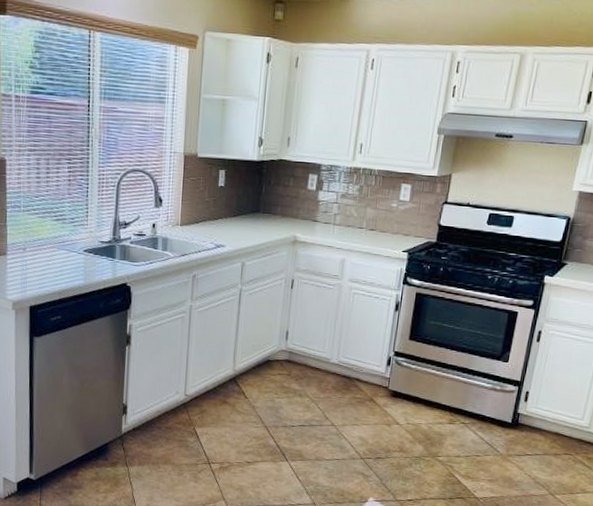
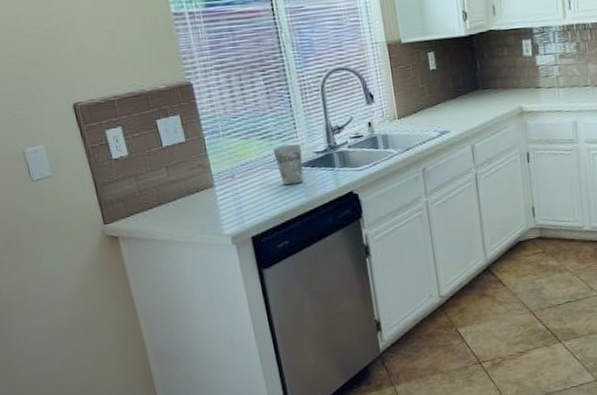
cup: none [63,230,90,267] -> present [272,144,304,186]

